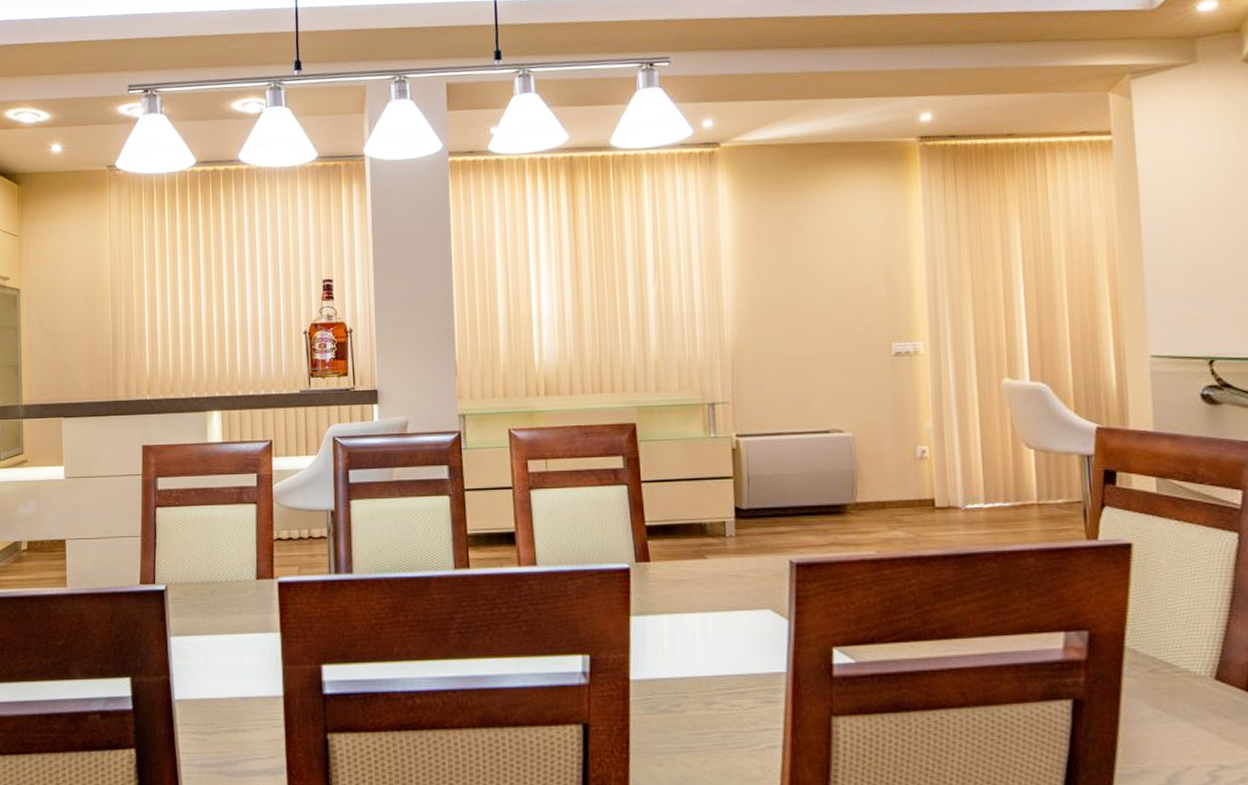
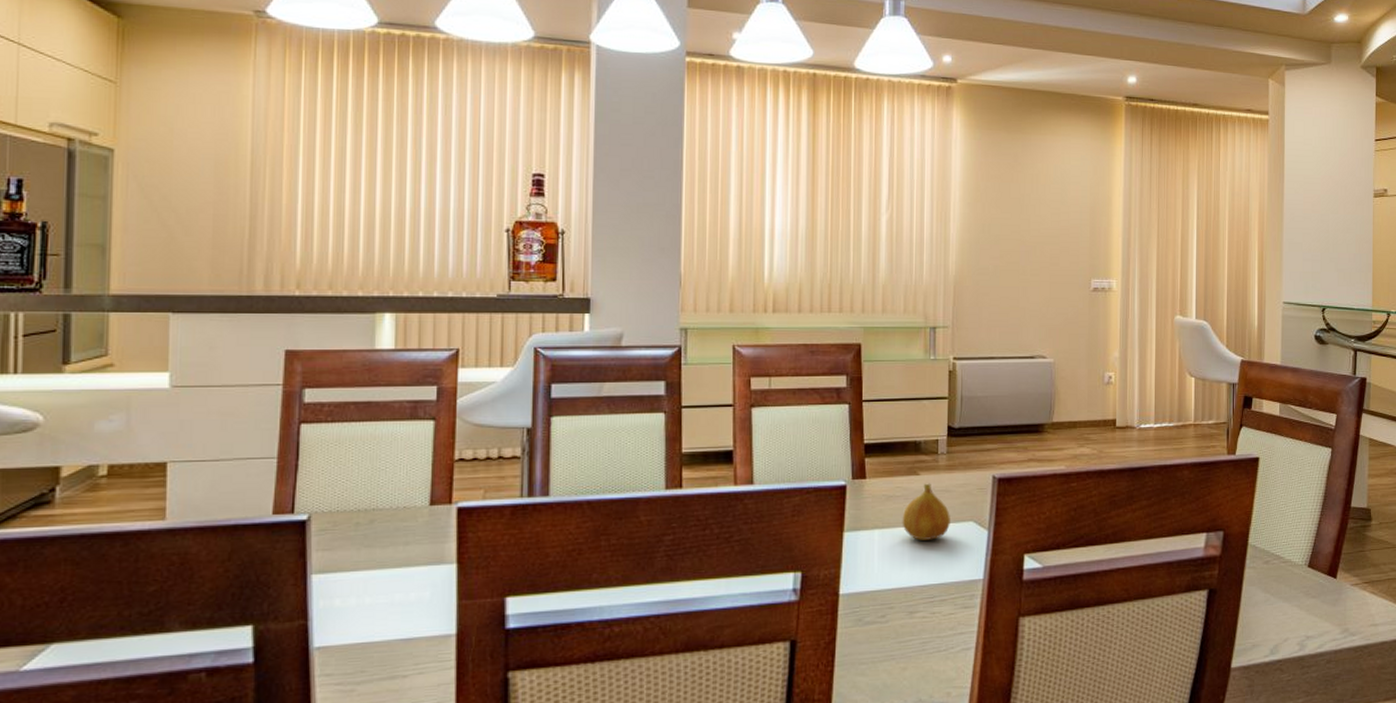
fruit: none [691,567,745,628] -> present [902,483,950,540]

